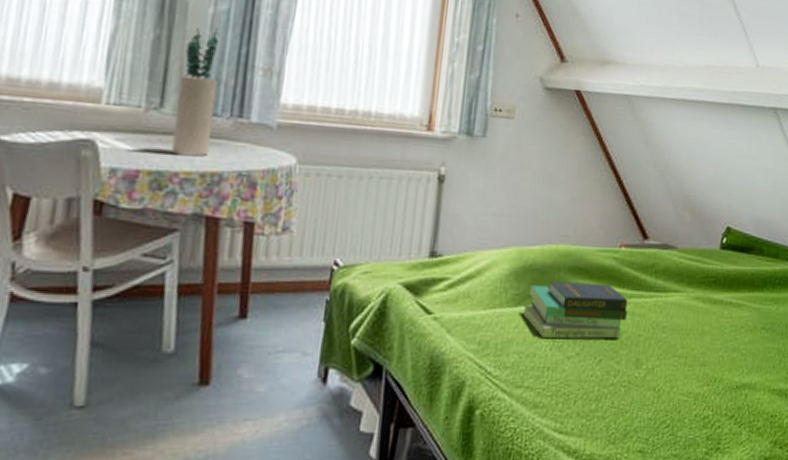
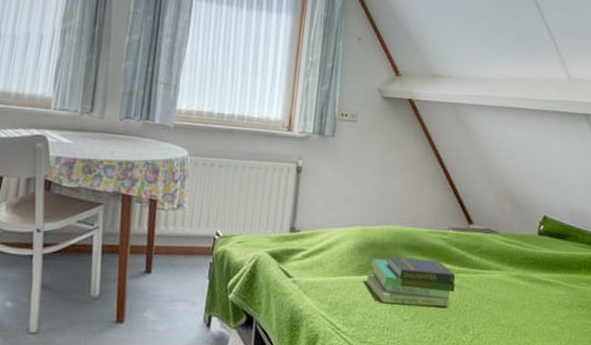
vase: present [171,27,220,157] -> none [98,53,133,149]

